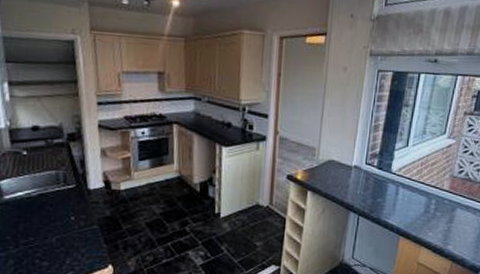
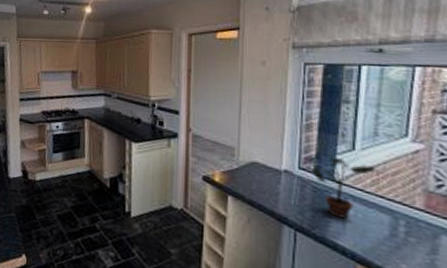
potted plant: none [373,149,421,202] -> present [309,153,376,219]

